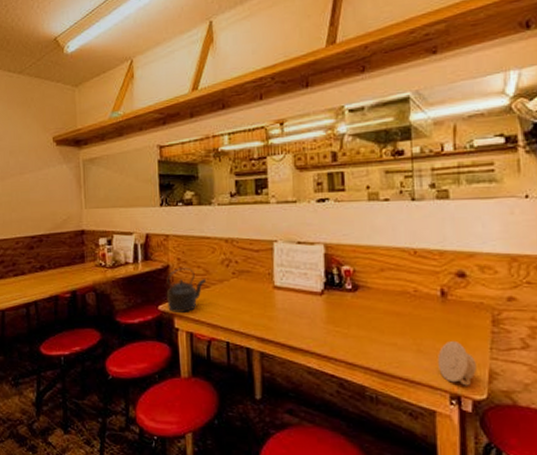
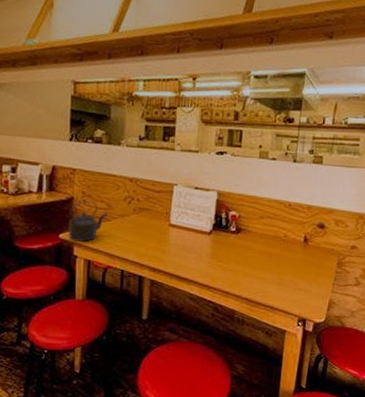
cup: present [438,342,477,386] -> none [293,278,321,312]

